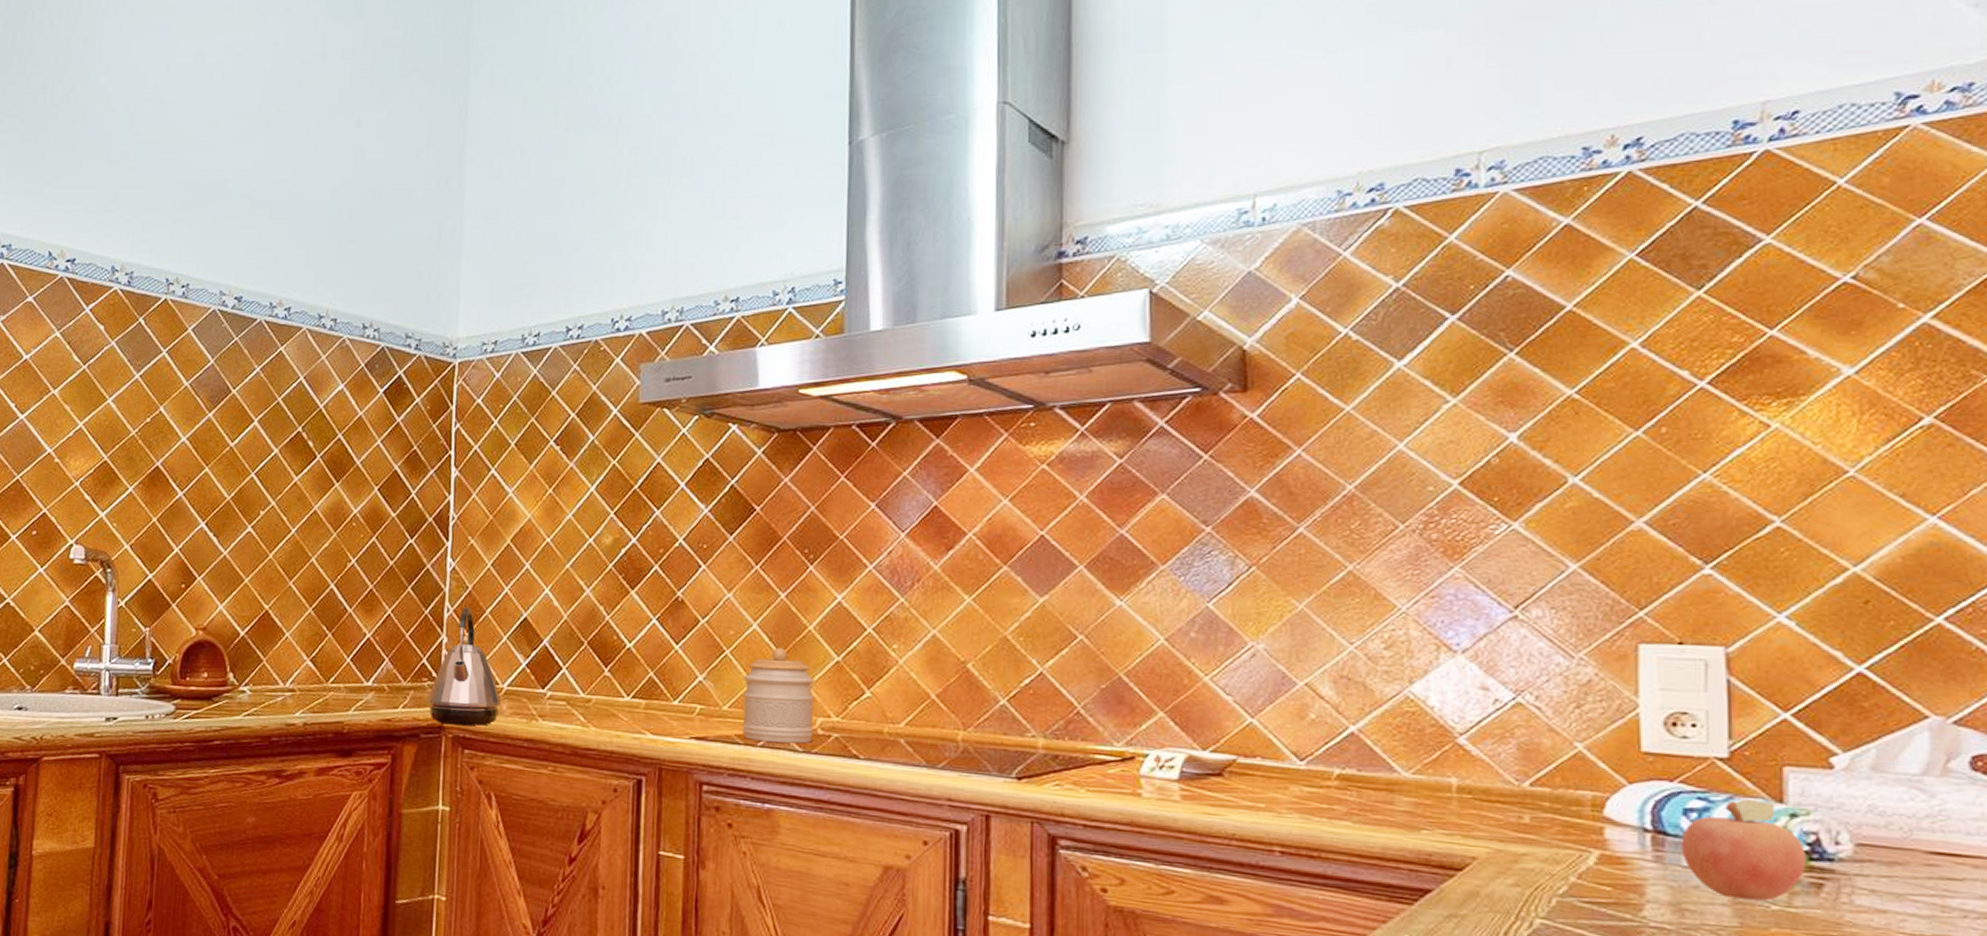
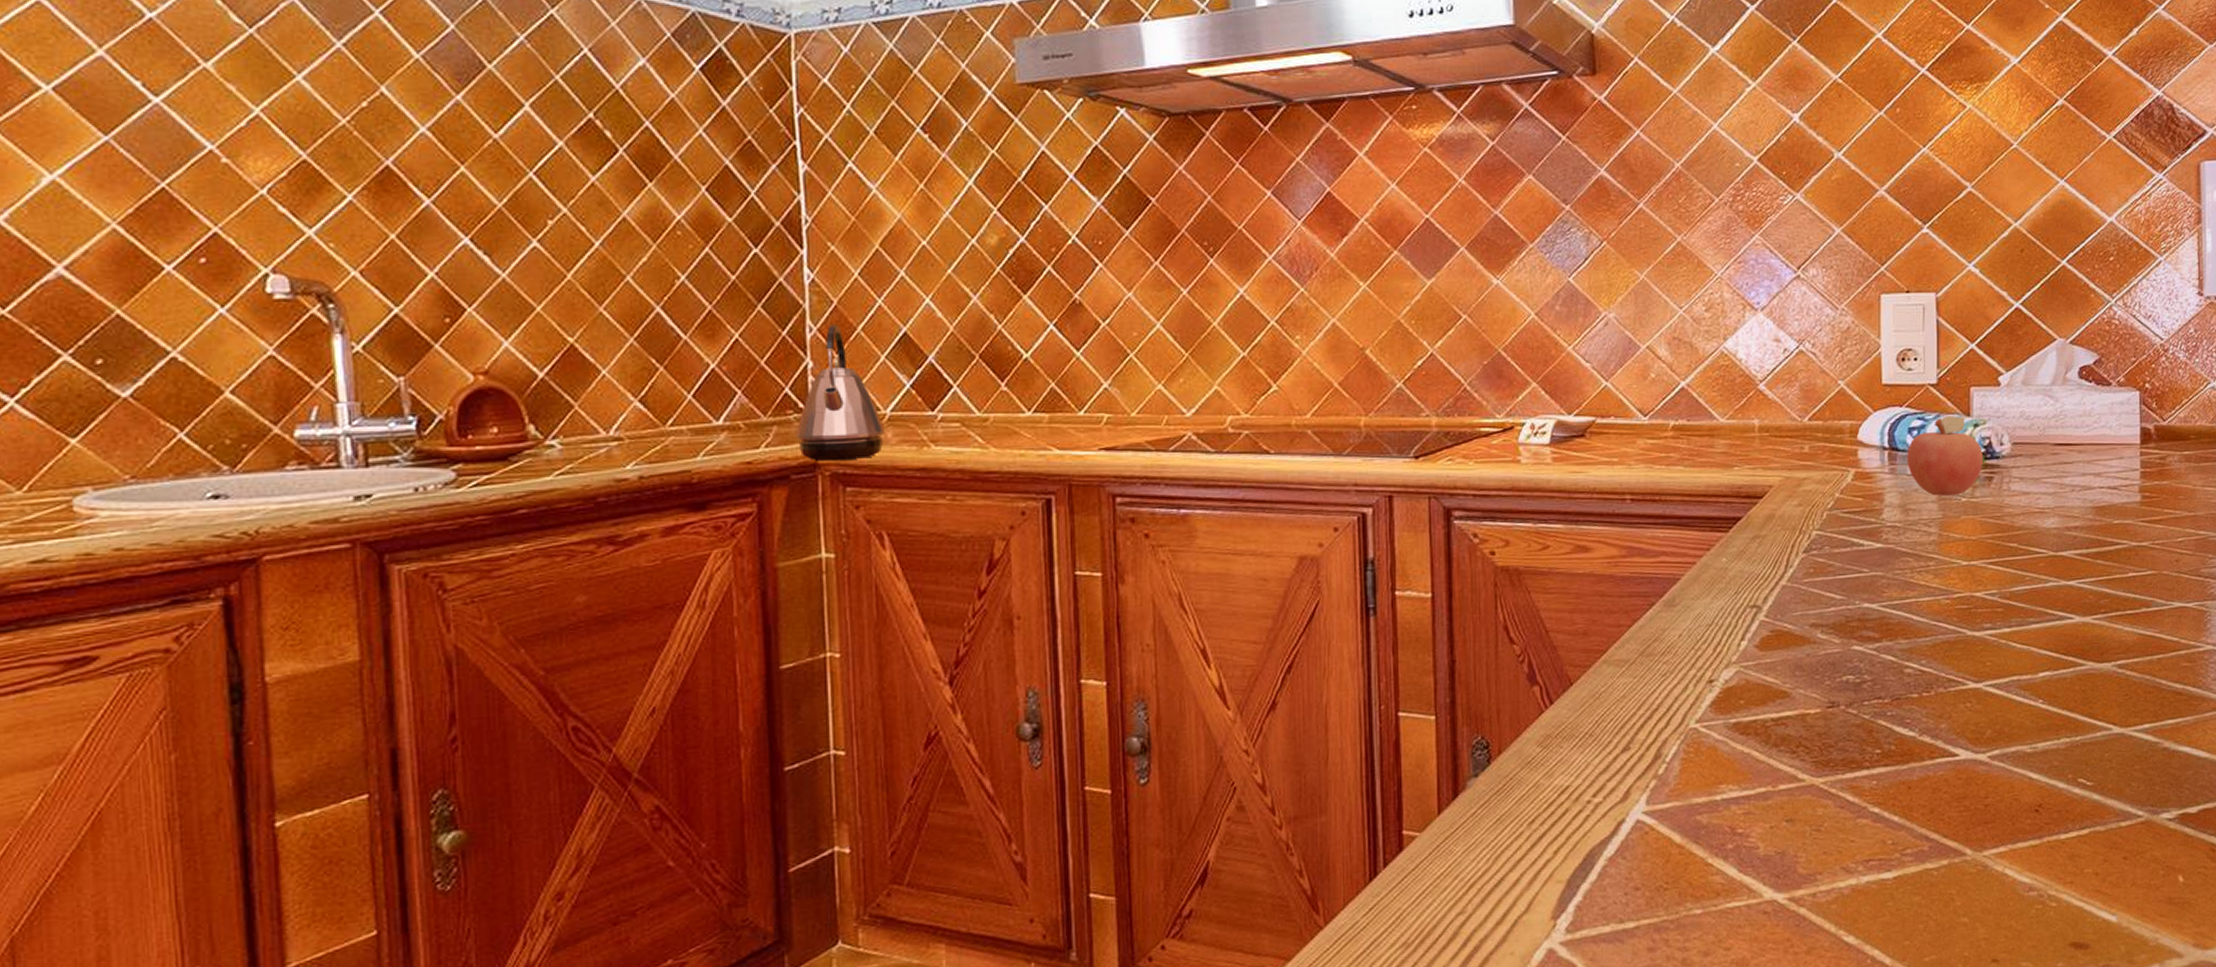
jar: present [742,648,815,745] -> none [1150,347,1224,447]

